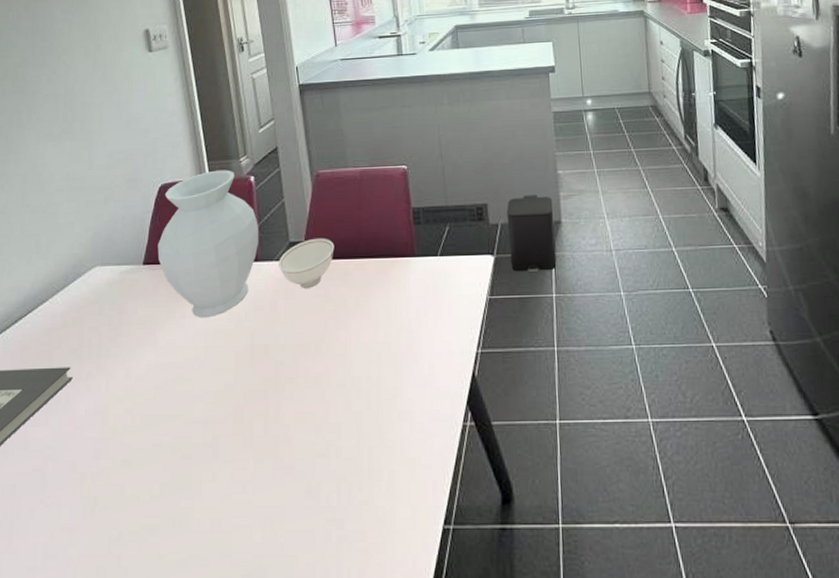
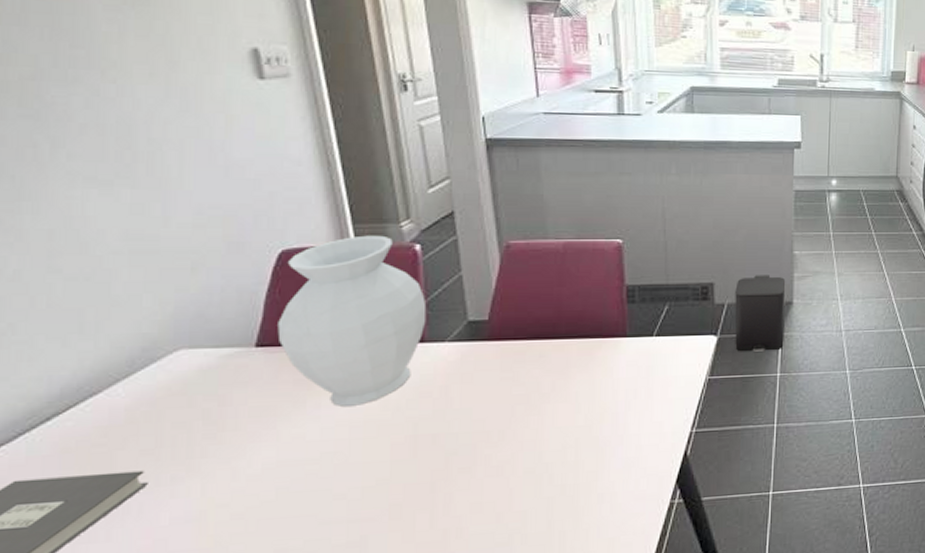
bowl: present [279,238,334,288] -> none [453,316,527,372]

